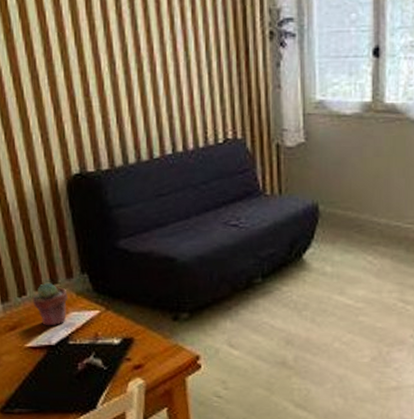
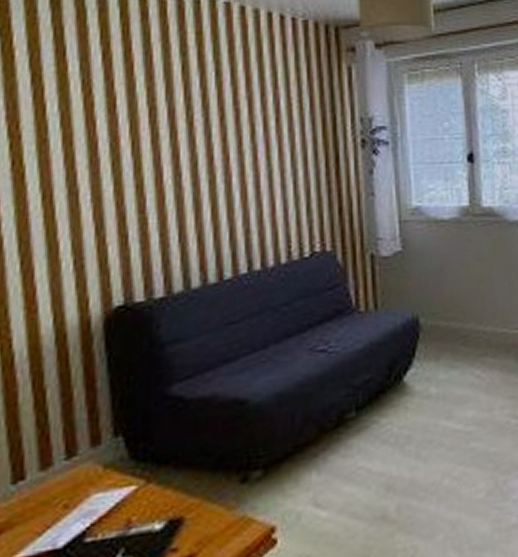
potted succulent: present [32,282,68,326] -> none [34,456,90,522]

